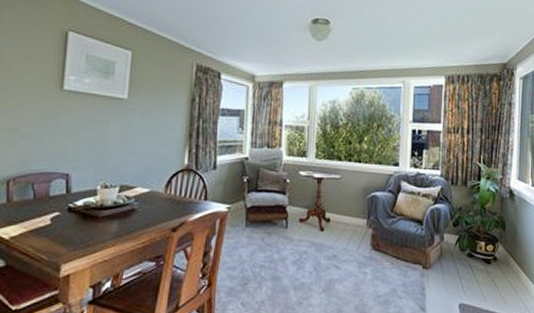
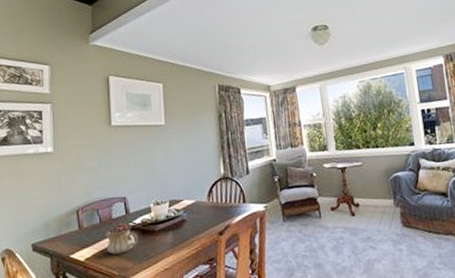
teapot: none [37,199,78,237] -> present [105,220,139,255]

